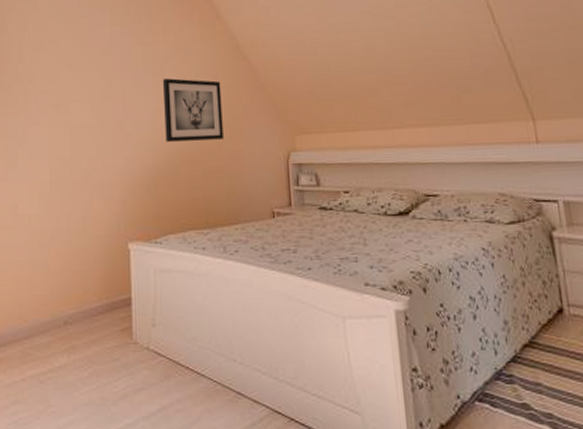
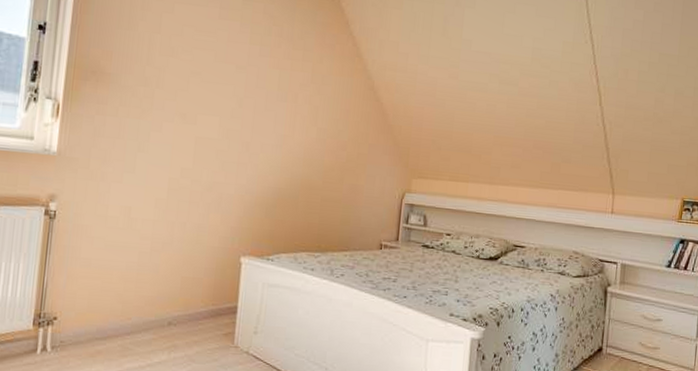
wall art: present [162,78,224,142] -> none [290,106,351,173]

